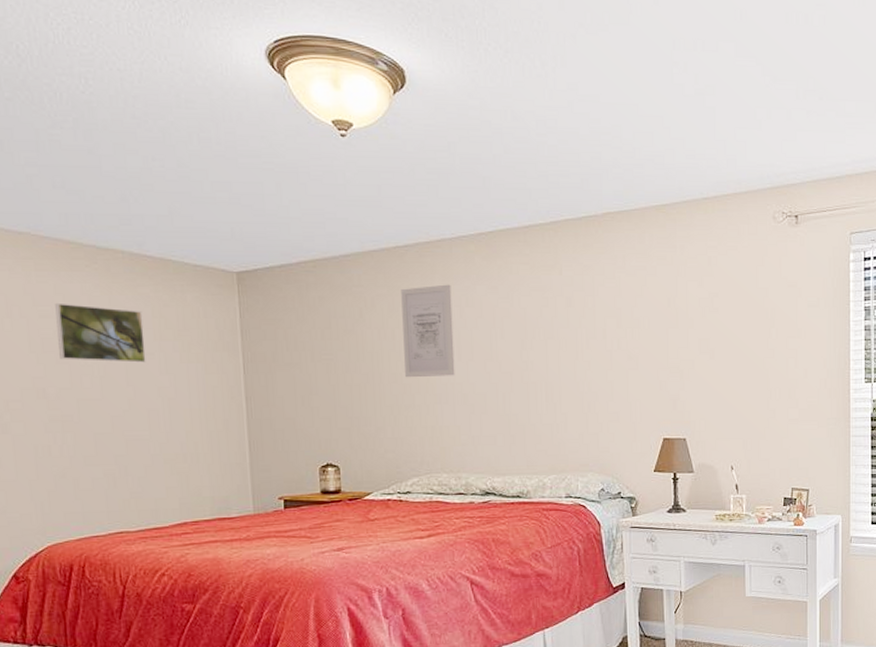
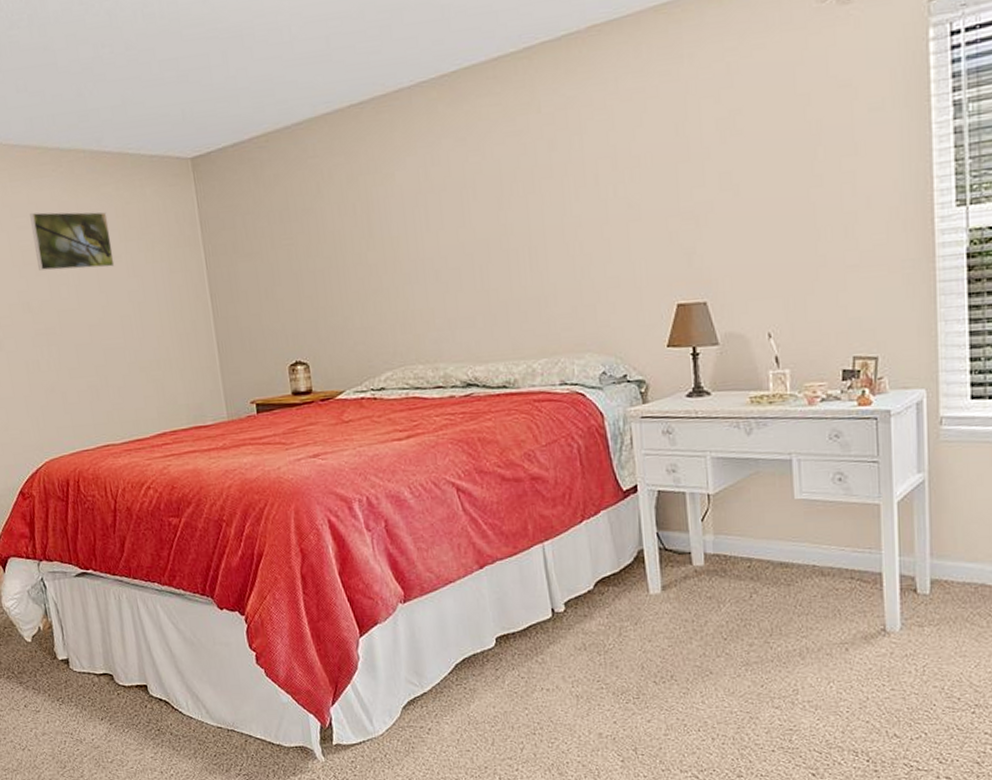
wall art: present [401,284,455,378] -> none [359,142,425,258]

